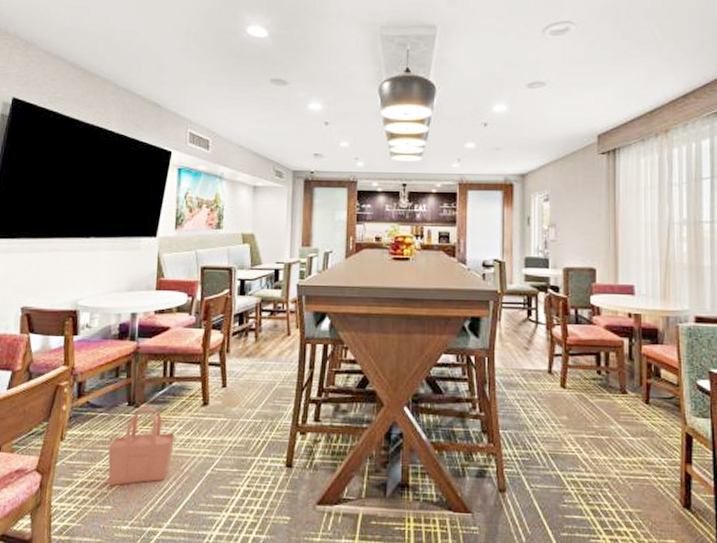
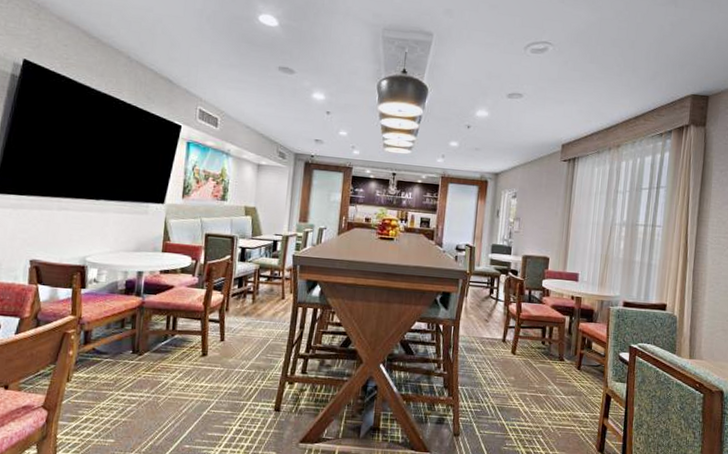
shopping bag: present [108,407,175,487] -> none [111,355,175,423]

